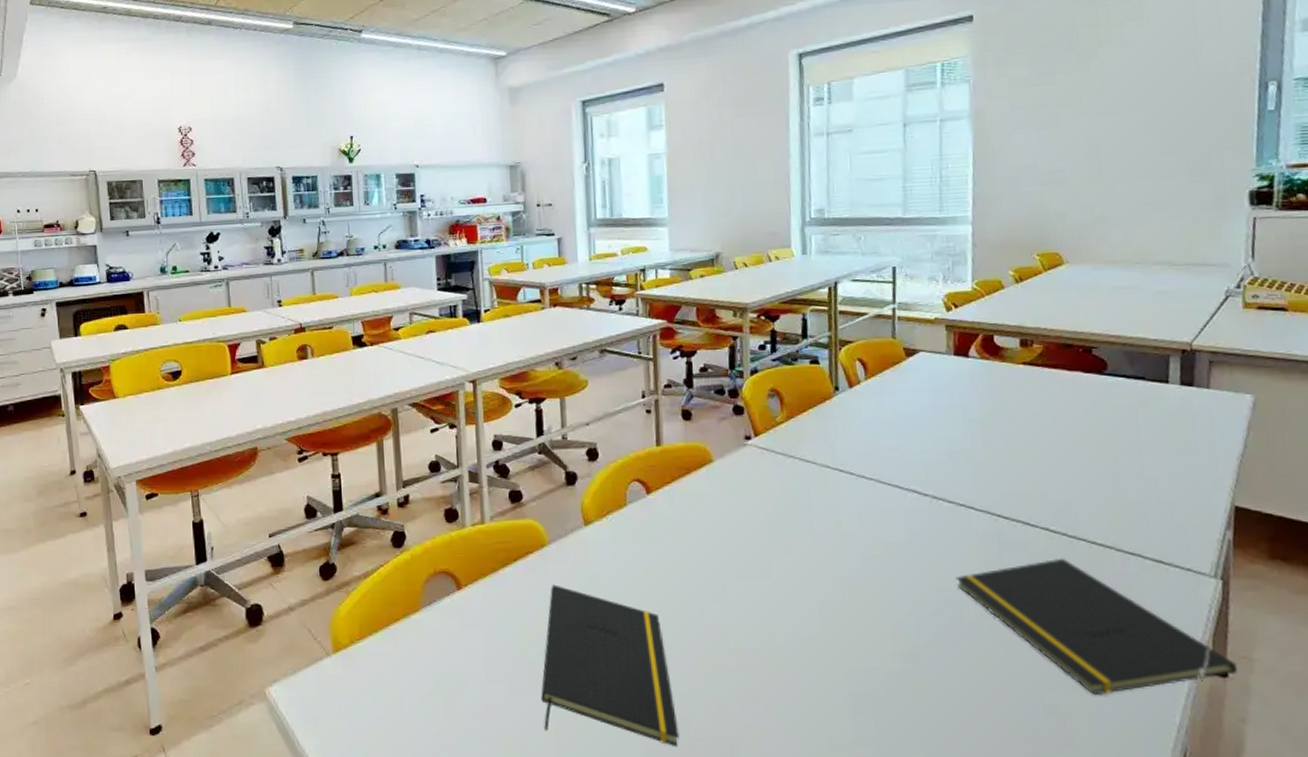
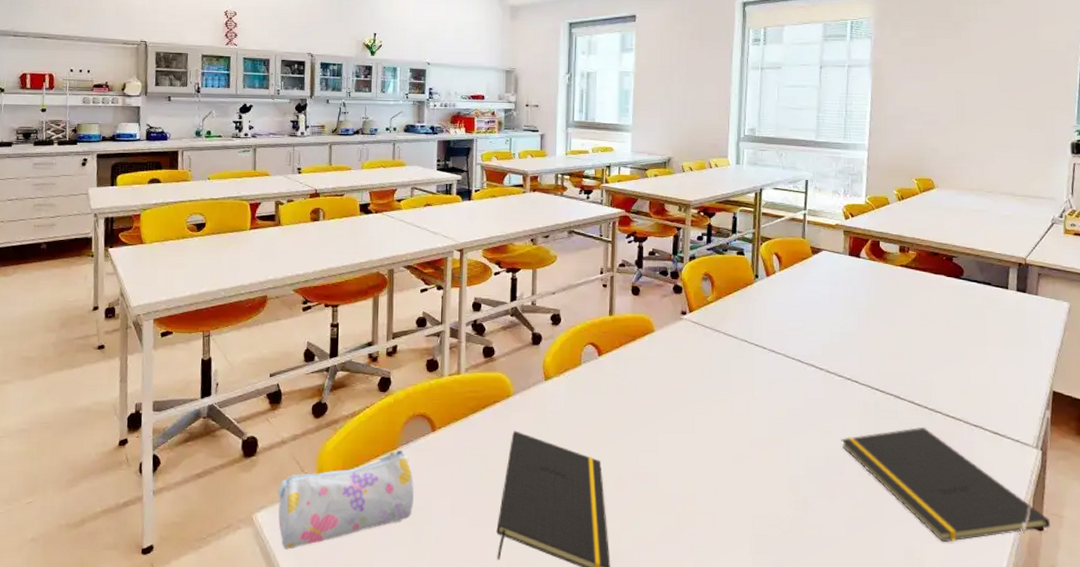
pencil case: none [288,611,443,726] -> present [276,449,414,550]

